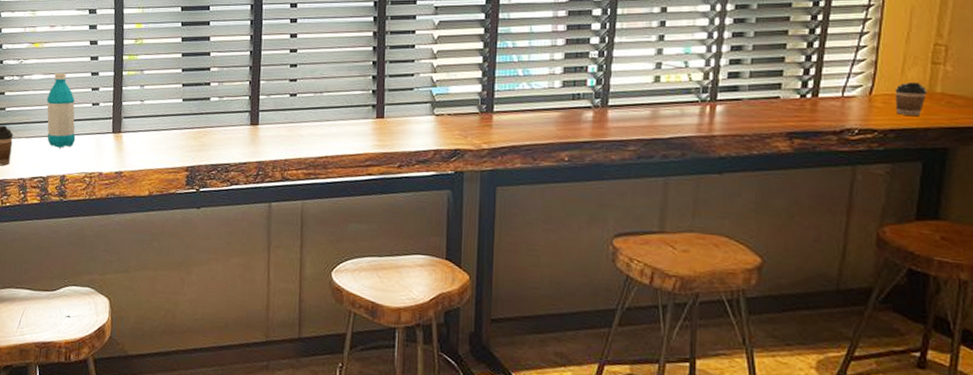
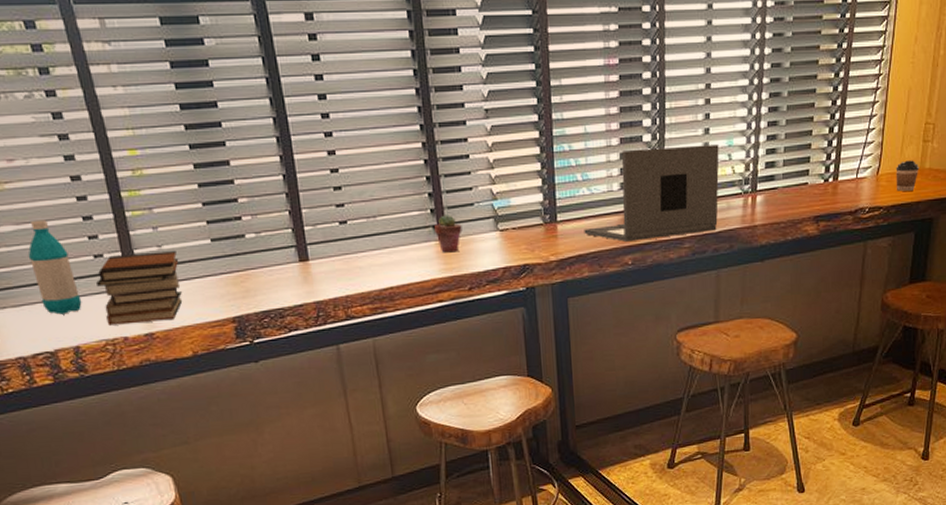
book stack: none [88,105,155,163] -> present [95,251,183,326]
potted succulent: none [374,96,400,131] -> present [434,215,462,253]
laptop: none [520,50,674,139] -> present [584,145,719,243]

